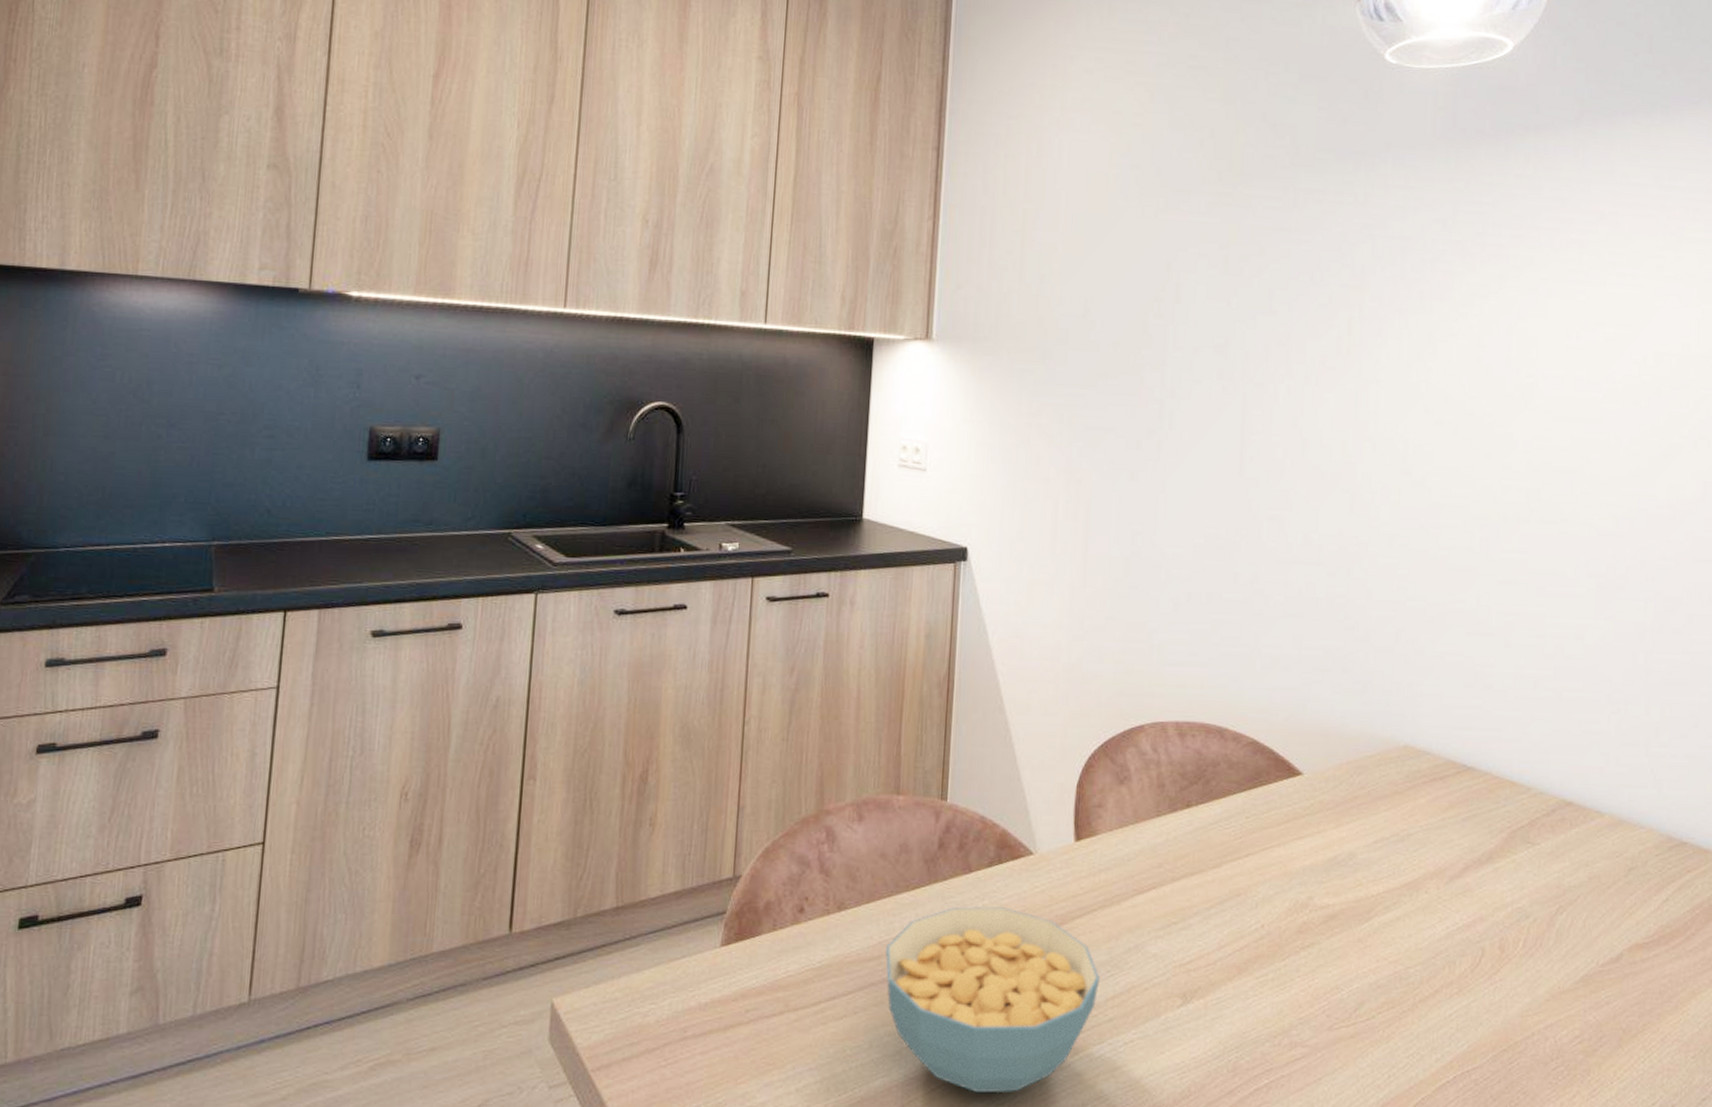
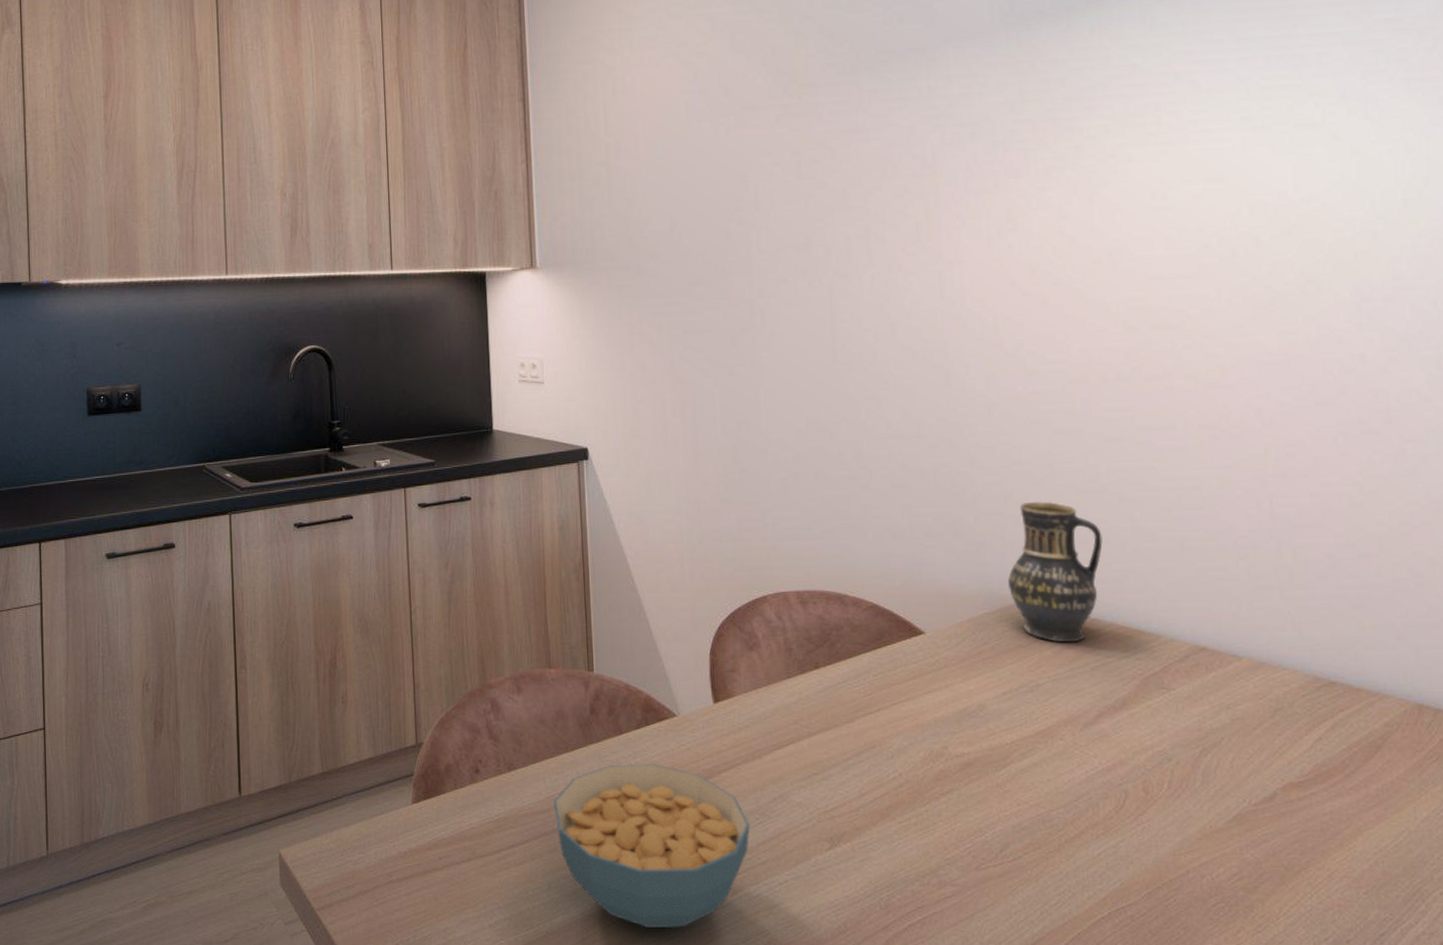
vase: none [1391,640,1486,791] -> present [1008,501,1103,643]

